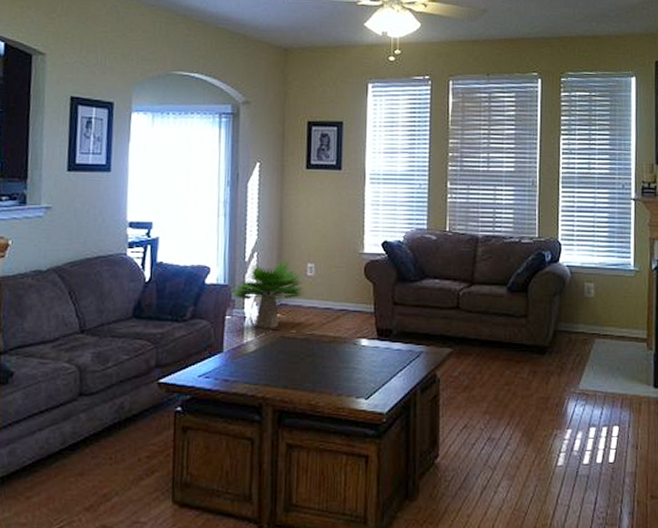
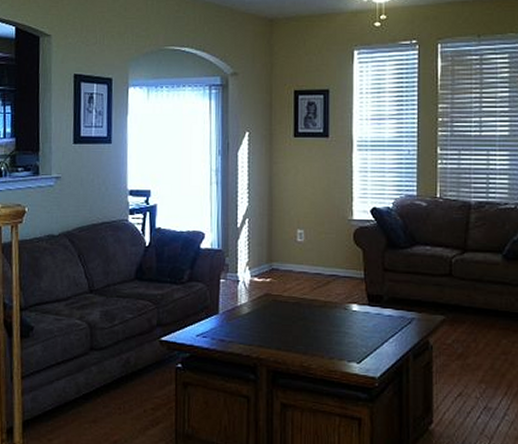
potted plant: present [231,259,305,328] -> none [225,226,296,292]

